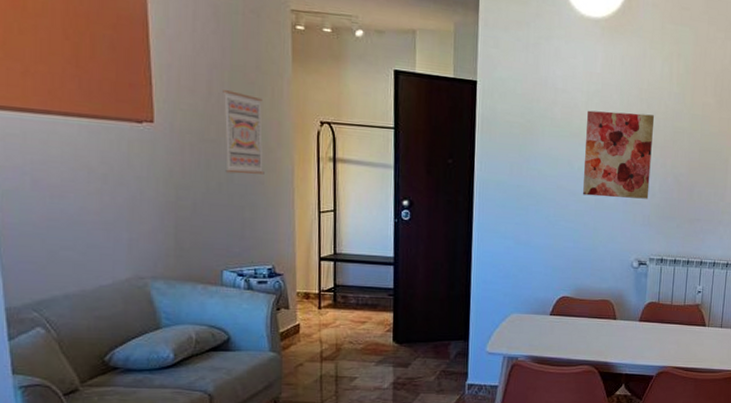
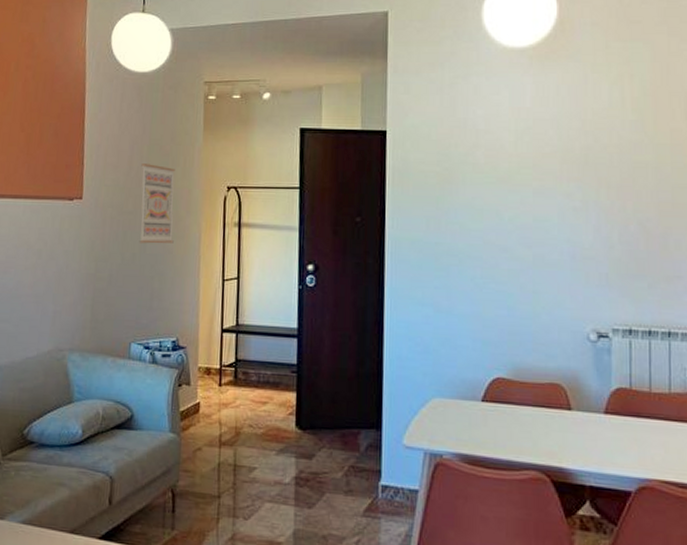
wall art: present [583,110,655,199] -> none [517,149,605,253]

